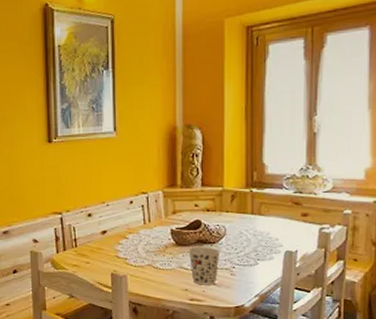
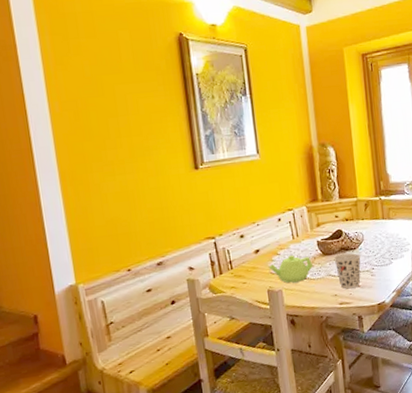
teapot: none [116,240,165,270] -> present [269,254,314,283]

